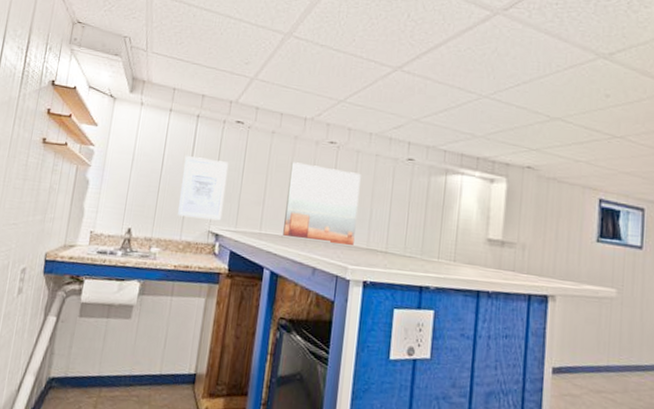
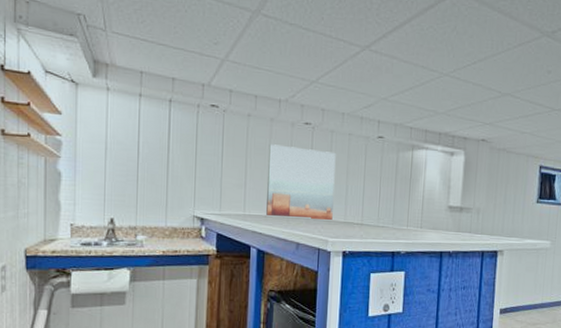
wall art: present [177,155,229,221] -> none [159,141,207,205]

